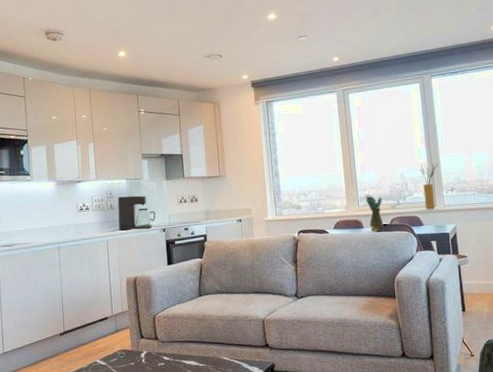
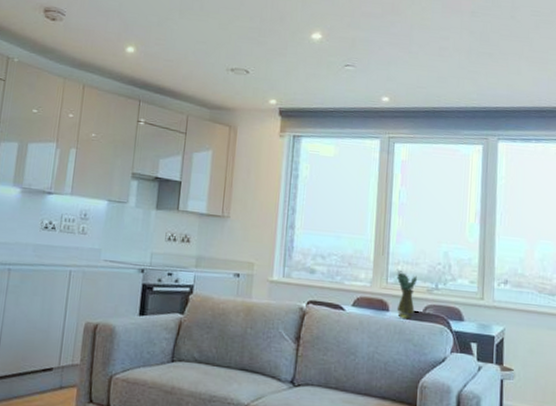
coffee maker: present [117,195,156,231] -> none [87,220,136,267]
vase: present [420,163,438,210] -> none [469,244,493,303]

